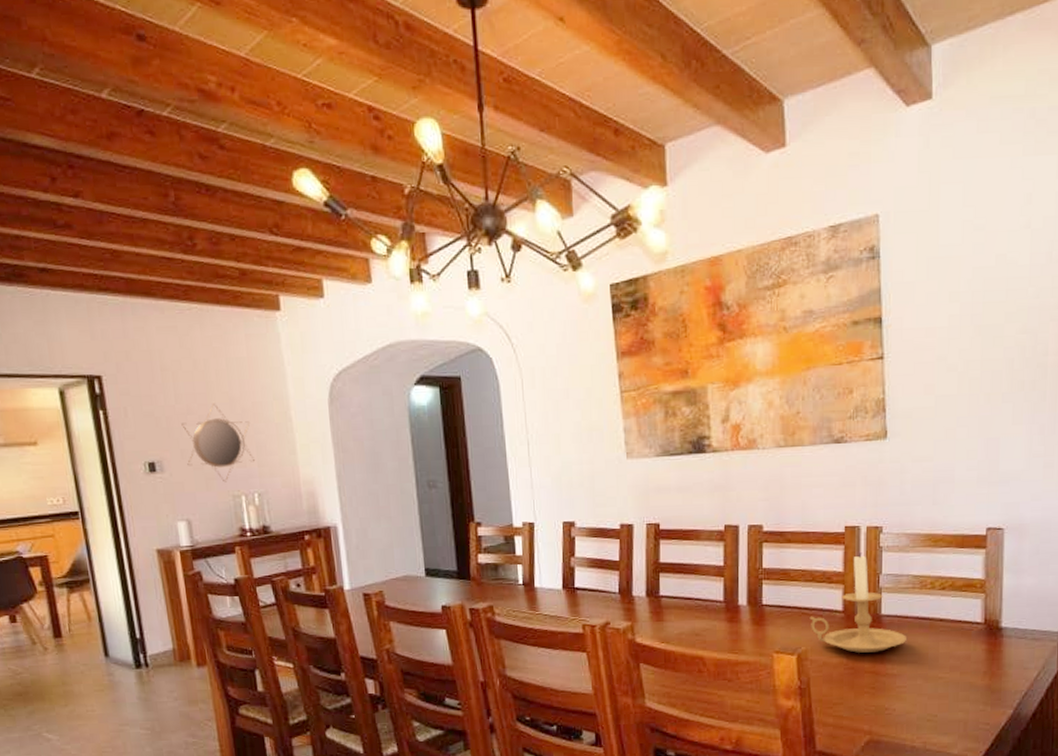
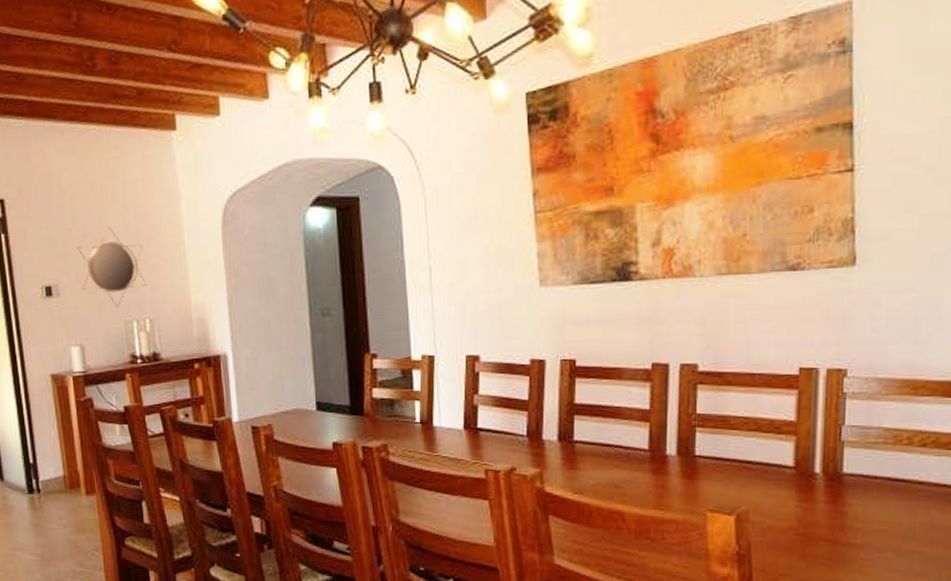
candle holder: present [809,552,906,653] -> none [752,399,874,517]

